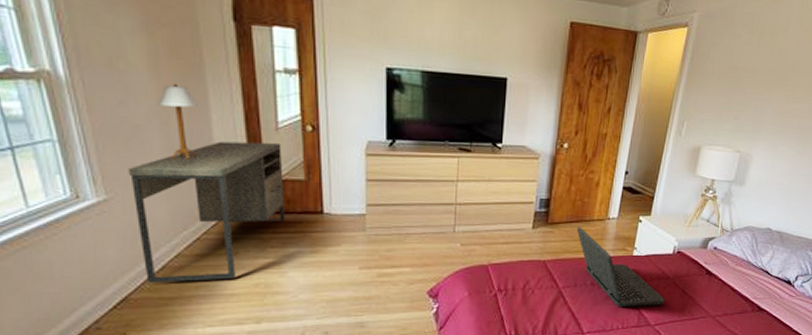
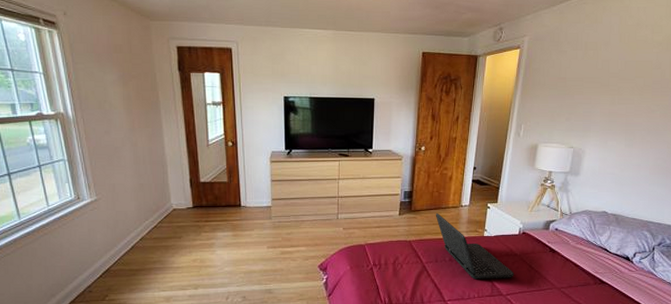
desk: present [128,141,285,284] -> none [110,156,214,259]
table lamp: present [157,83,198,159] -> none [129,117,155,170]

